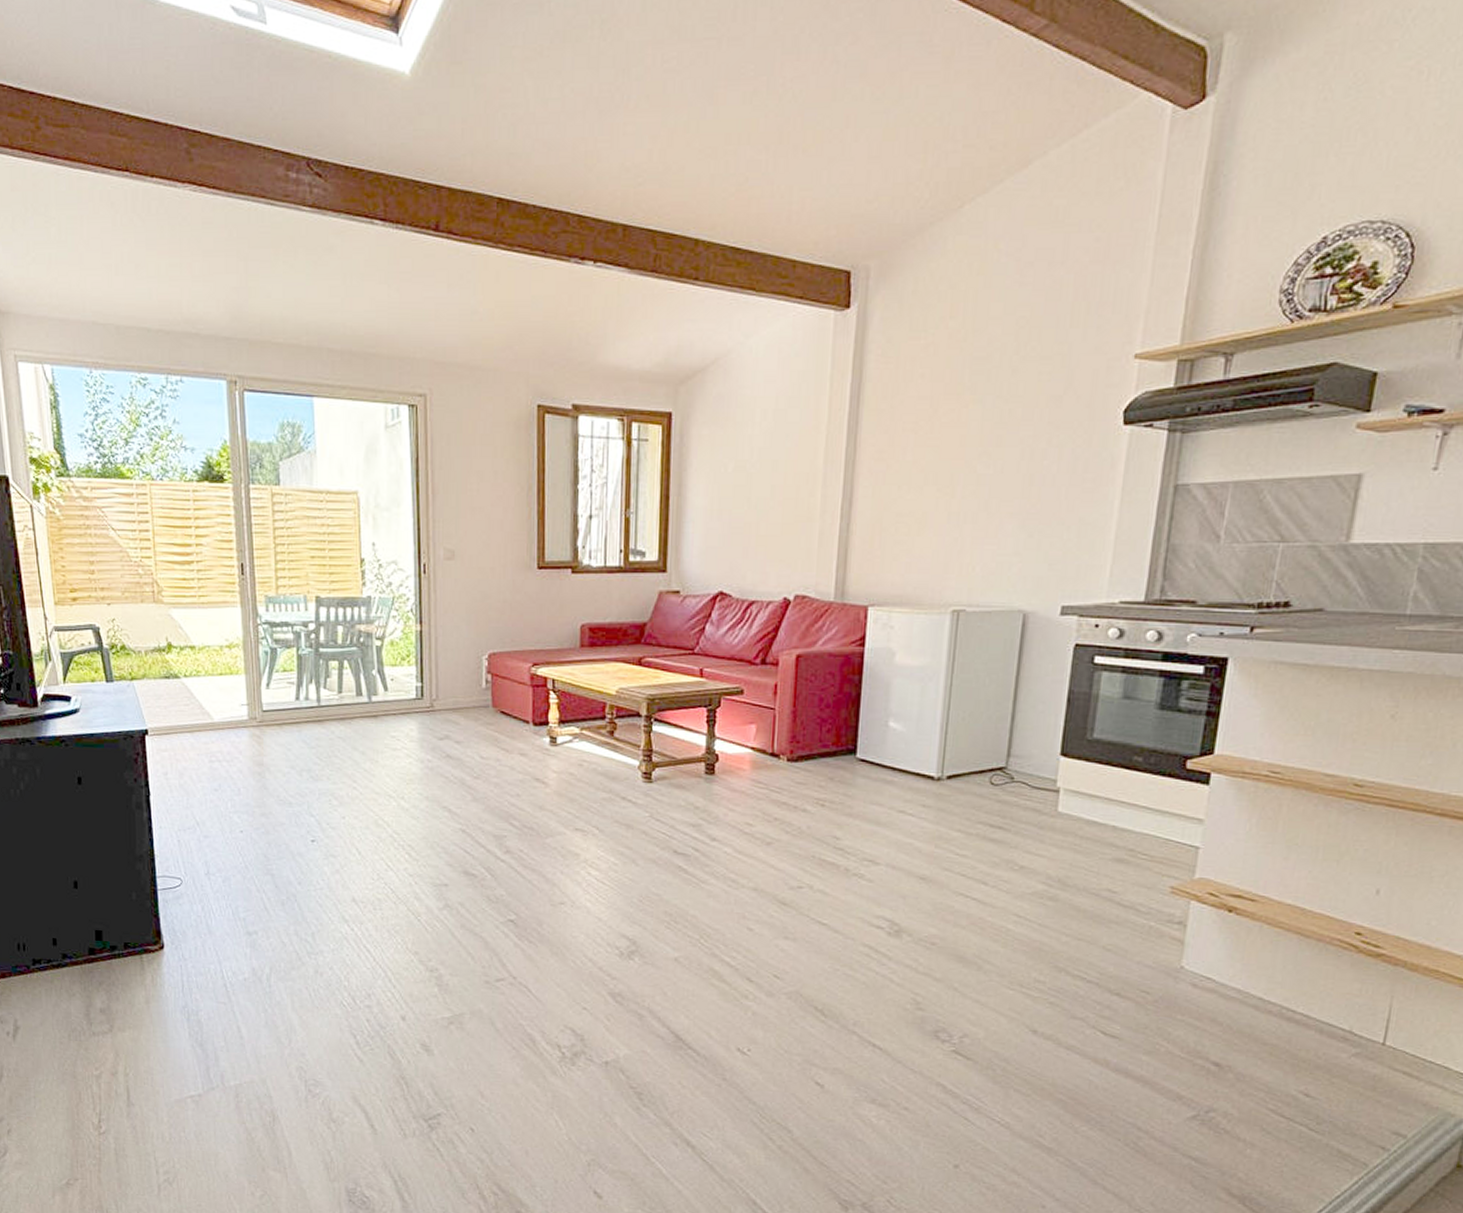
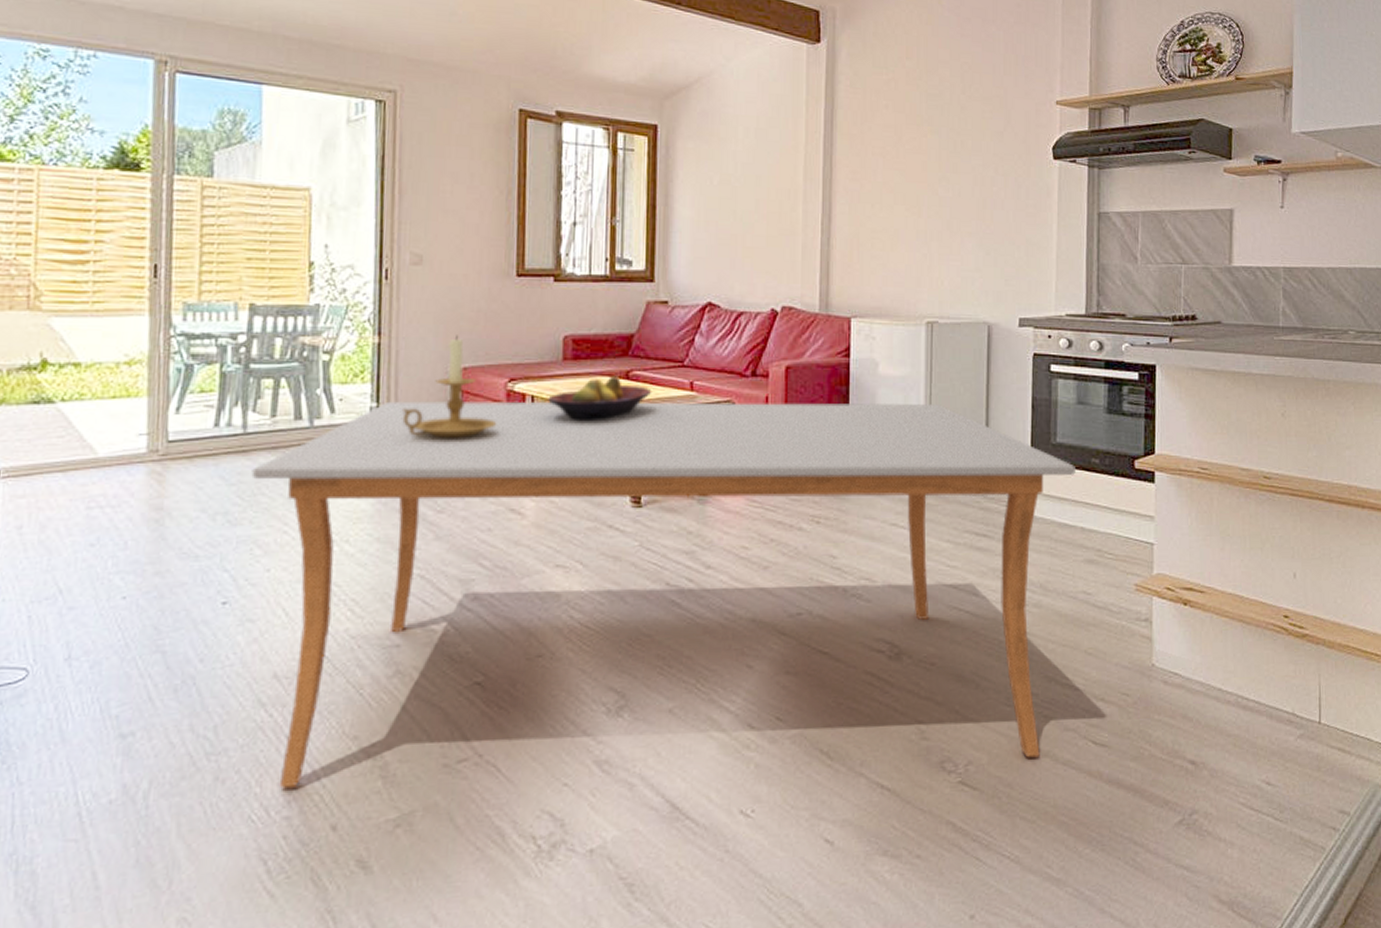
dining table: none [326,681,1113,1039] -> present [251,401,1075,789]
candle holder: none [443,623,523,715] -> present [402,335,497,438]
fruit bowl: none [565,662,663,704] -> present [546,376,652,422]

